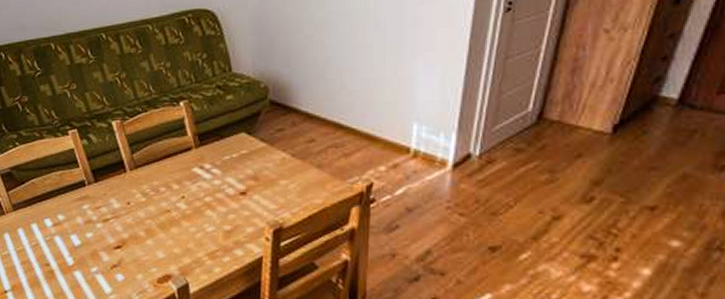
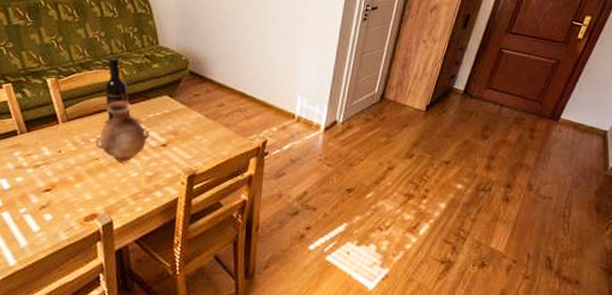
vase: none [166,141,225,213] -> present [95,100,149,161]
wine bottle: none [173,90,203,166] -> present [104,57,131,121]

